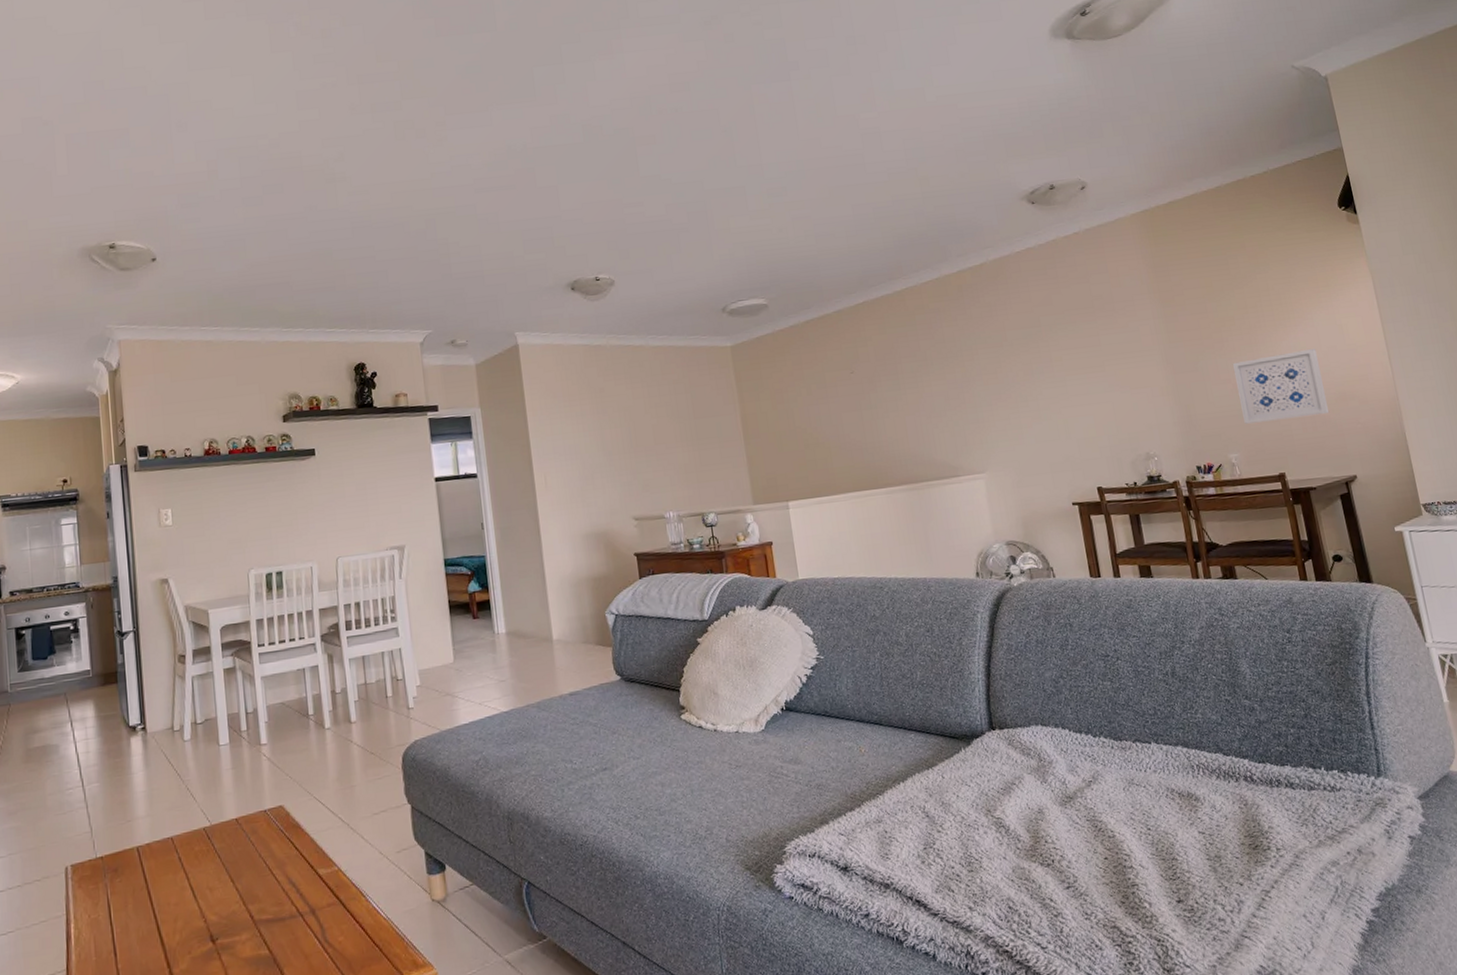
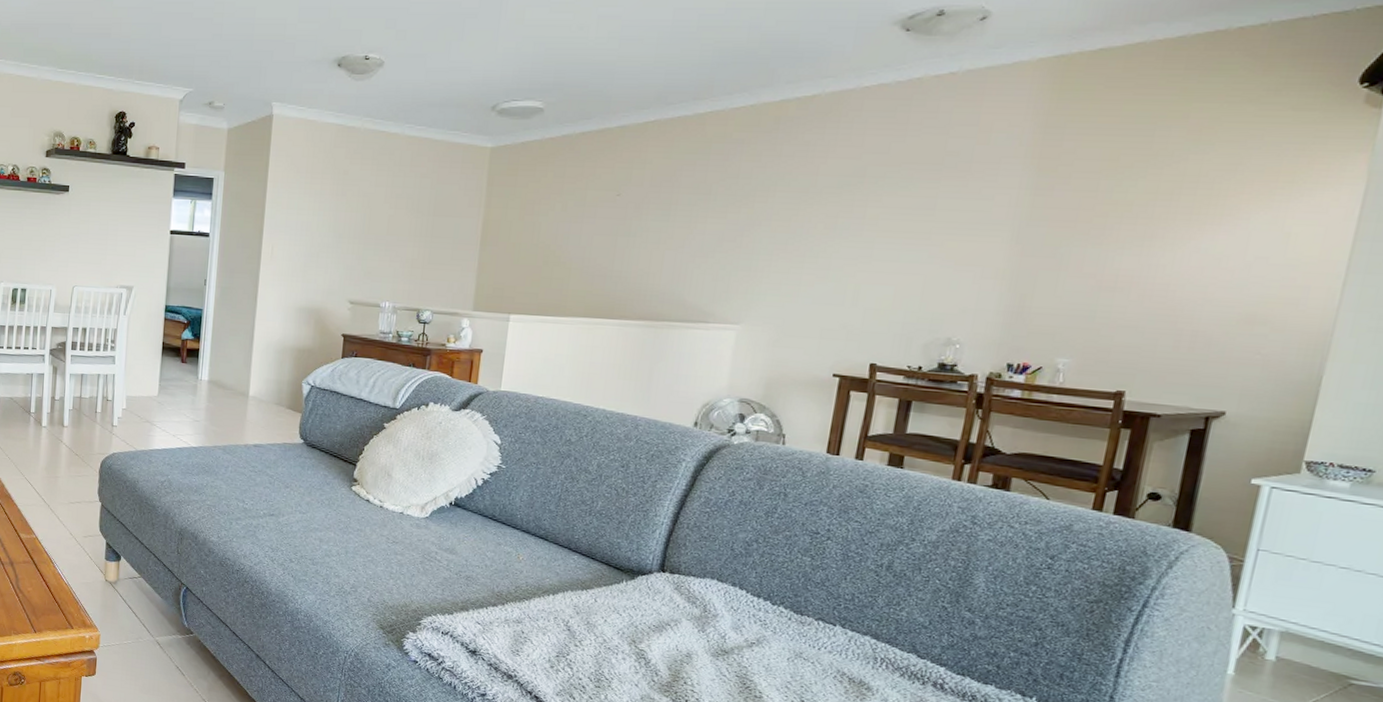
wall art: present [1232,348,1330,424] -> none [1094,255,1237,336]

